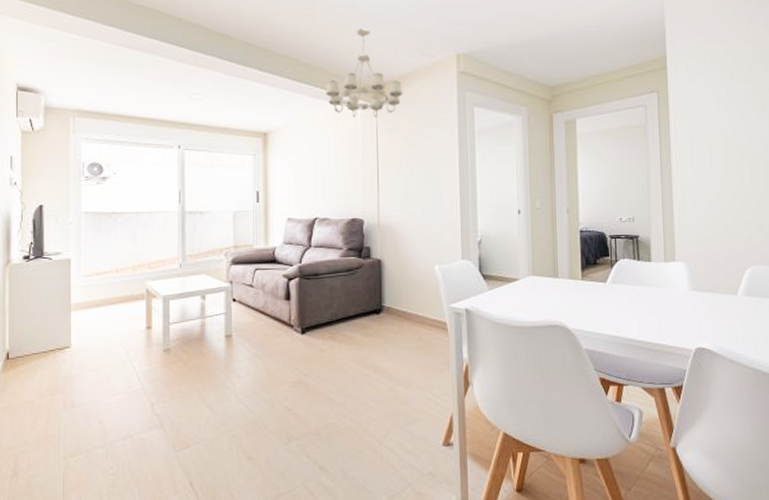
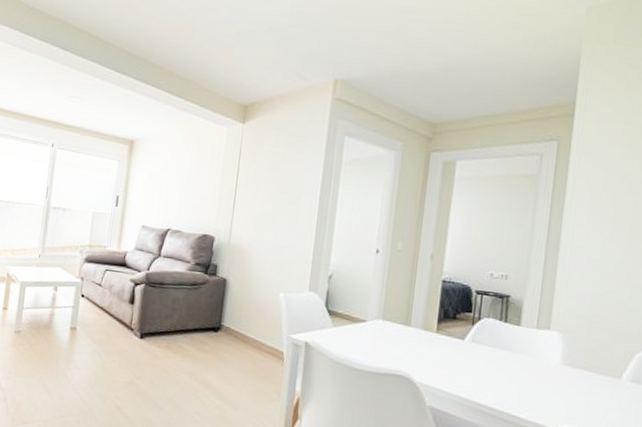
chandelier: present [326,28,403,118] -> none [195,45,273,137]

